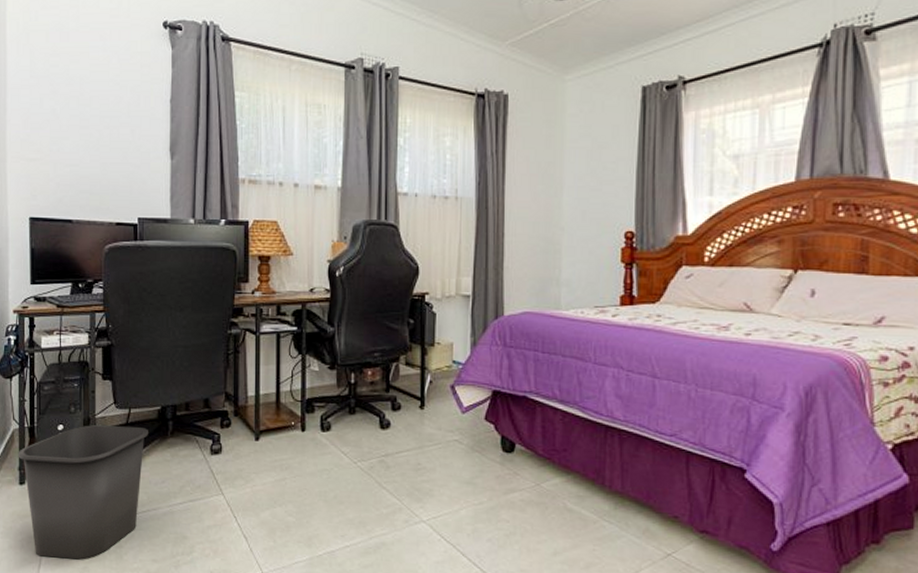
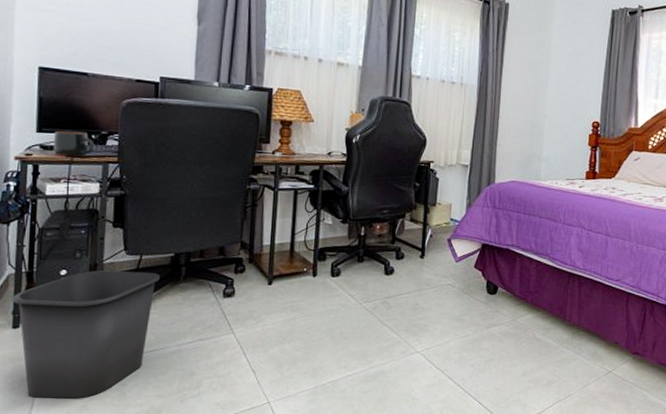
mug: none [45,281,81,308] -> present [53,130,94,158]

